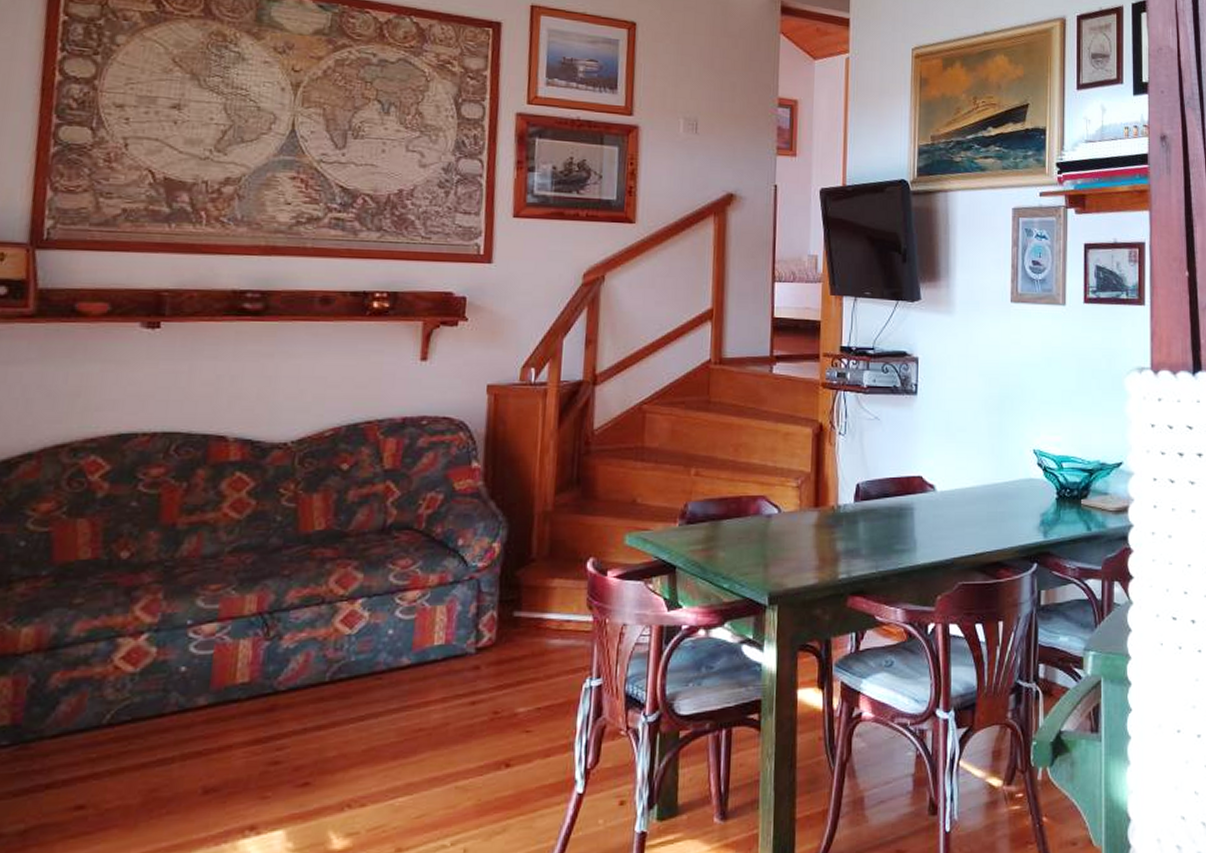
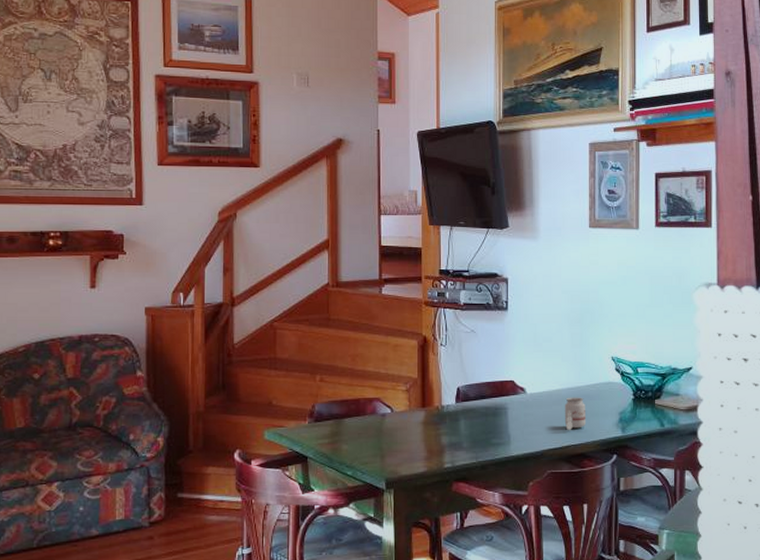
candle: none [979,496,1004,536] -> present [564,397,587,431]

